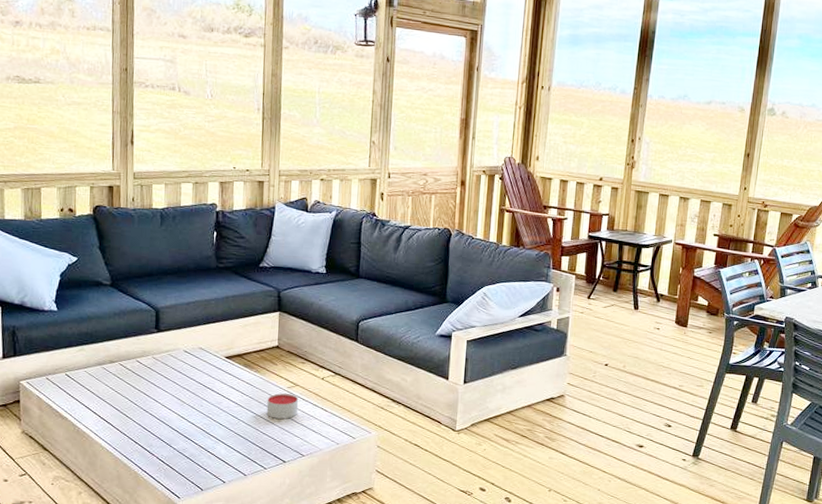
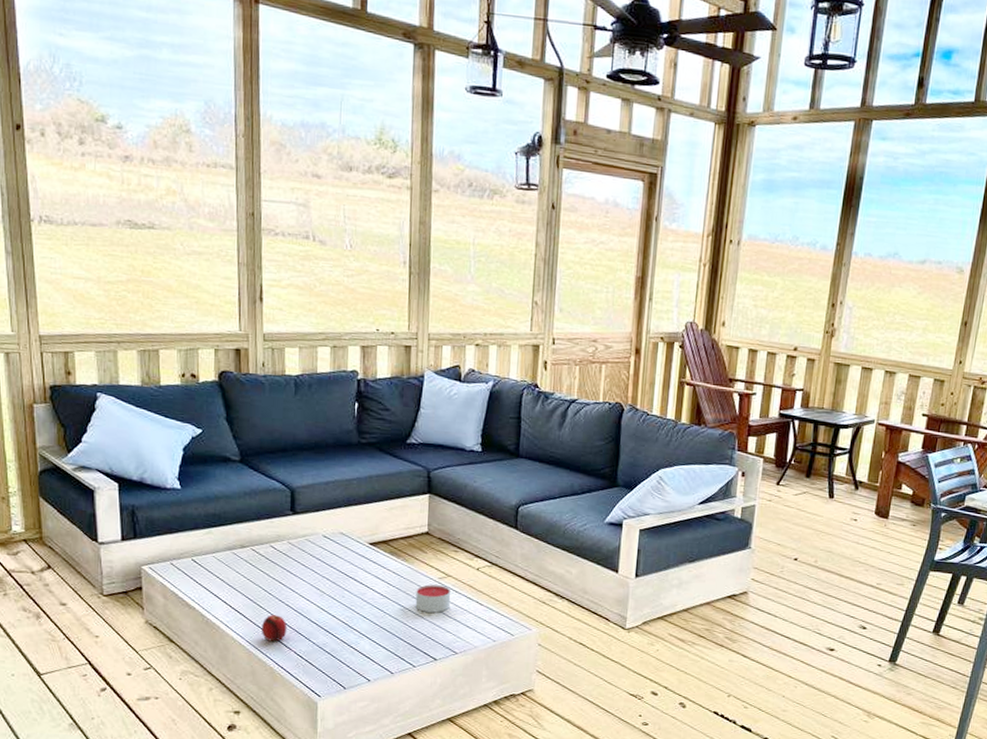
fruit: none [126,423,151,448] -> present [261,615,287,642]

